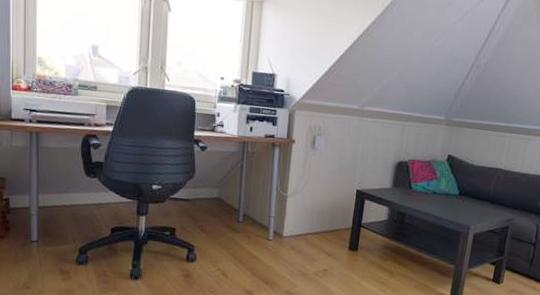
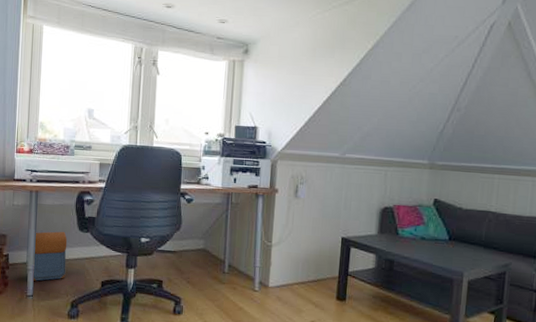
backpack: none [37,175,73,227] -> present [34,231,67,281]

